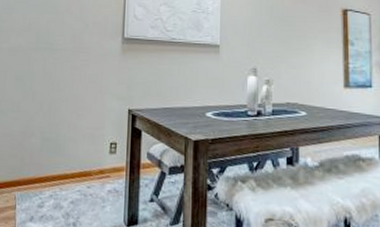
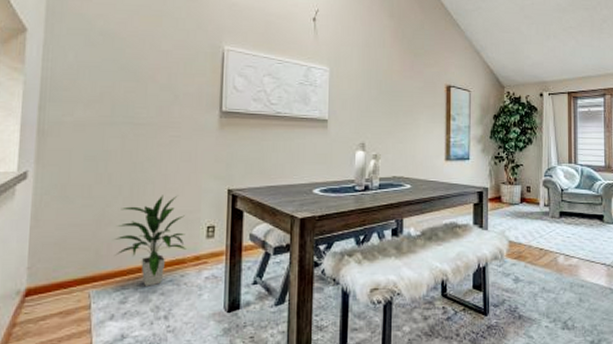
indoor plant: none [36,112,92,194] -> present [115,195,186,286]

